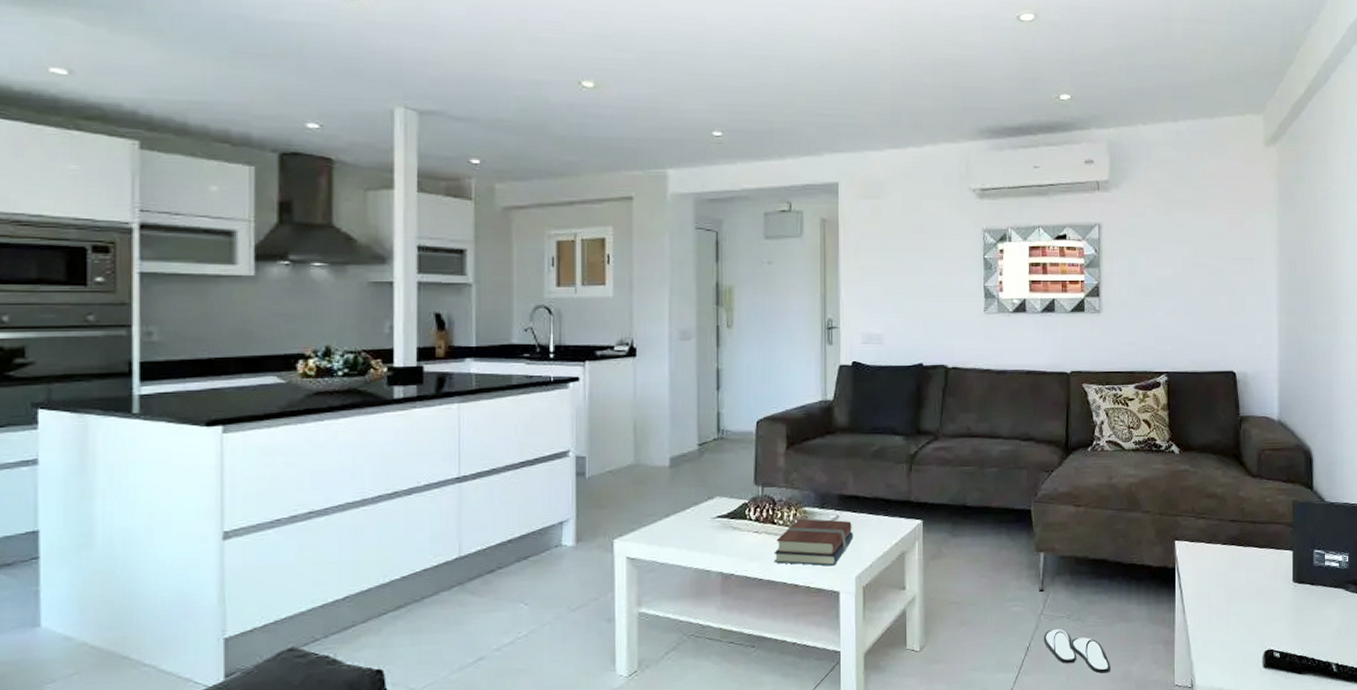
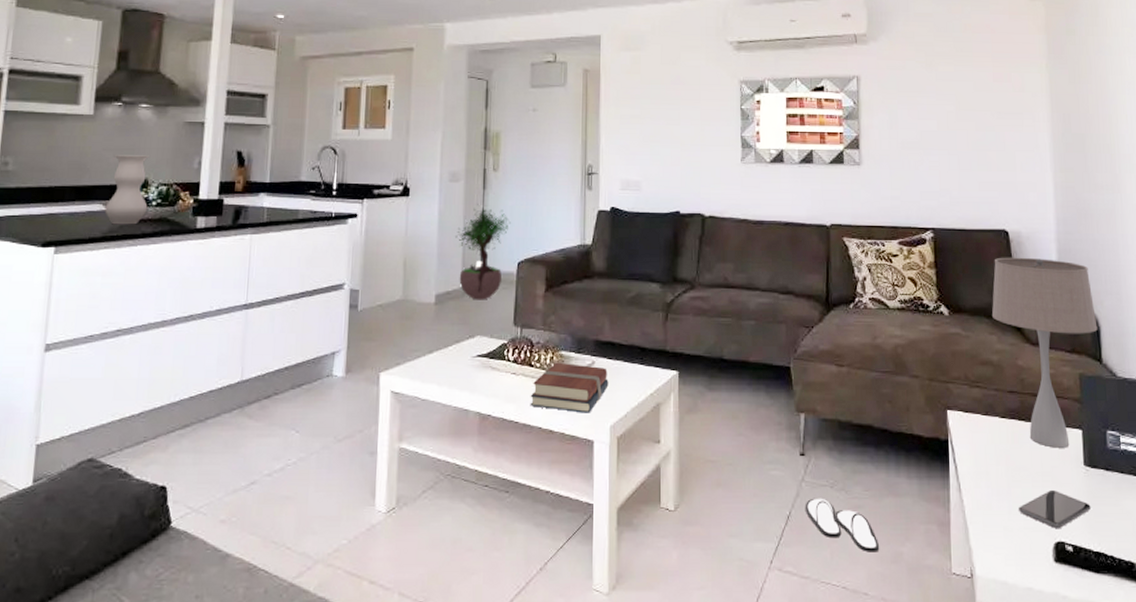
vase: none [280,320,333,399] -> present [105,155,149,225]
potted tree: none [689,362,748,461] -> present [455,204,511,300]
table lamp: none [1217,396,1311,569] -> present [991,257,1098,448]
smartphone: none [1235,605,1297,638] -> present [1019,489,1091,528]

